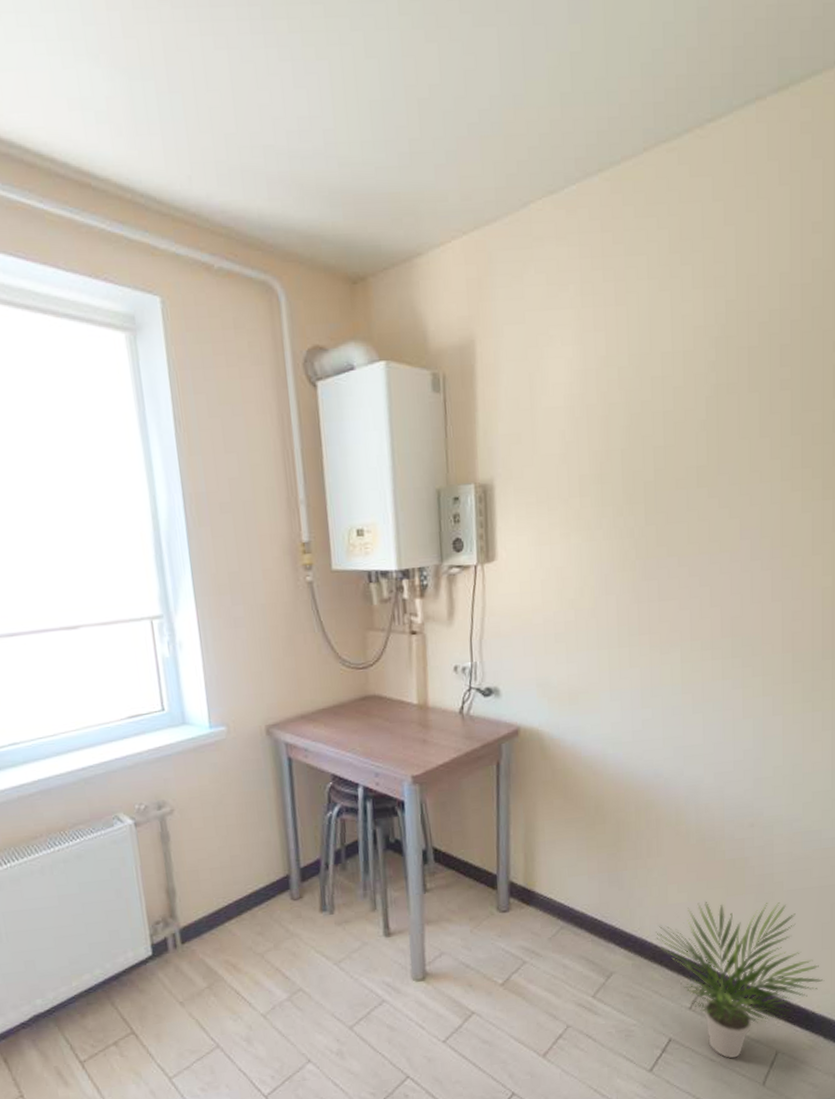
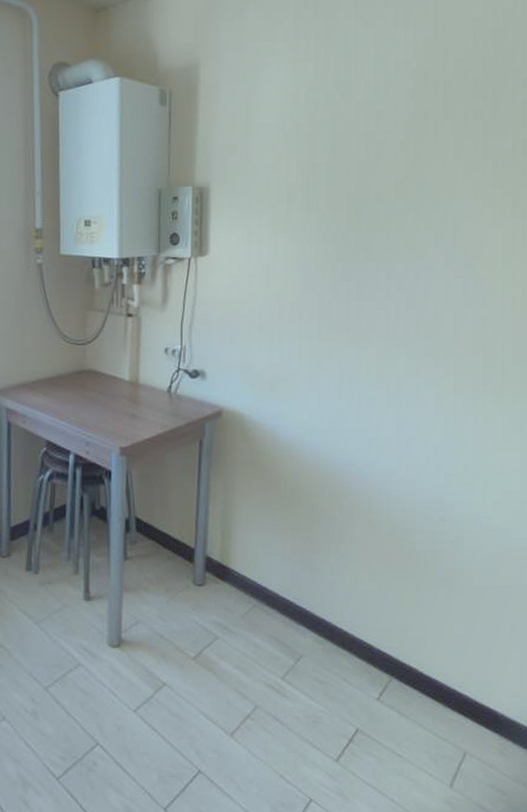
potted plant: present [656,902,825,1059] -> none [346,592,514,756]

